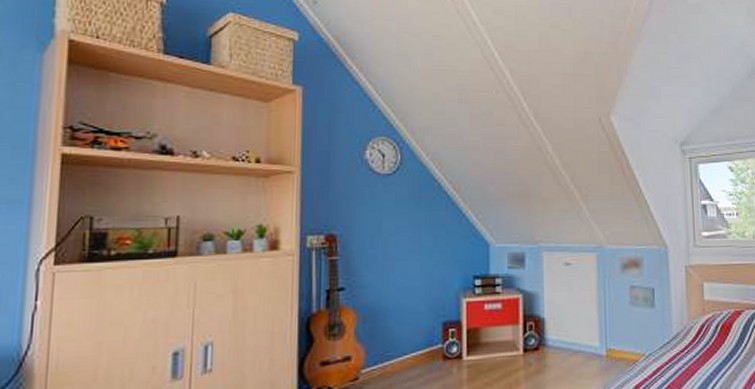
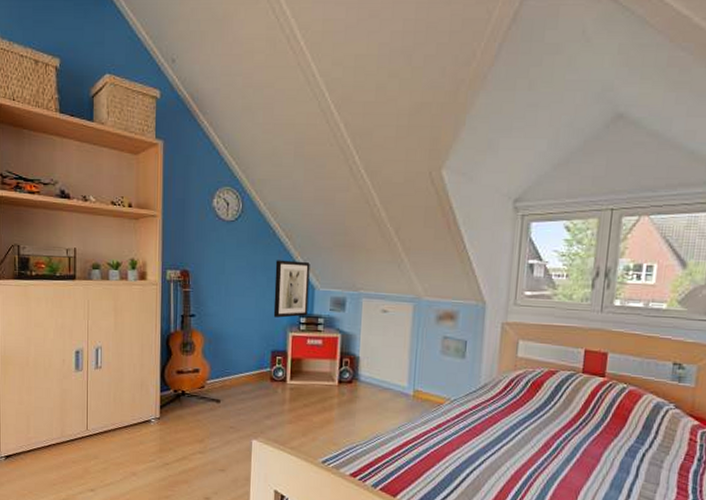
wall art: none [443,215,483,282] -> present [273,260,310,318]

